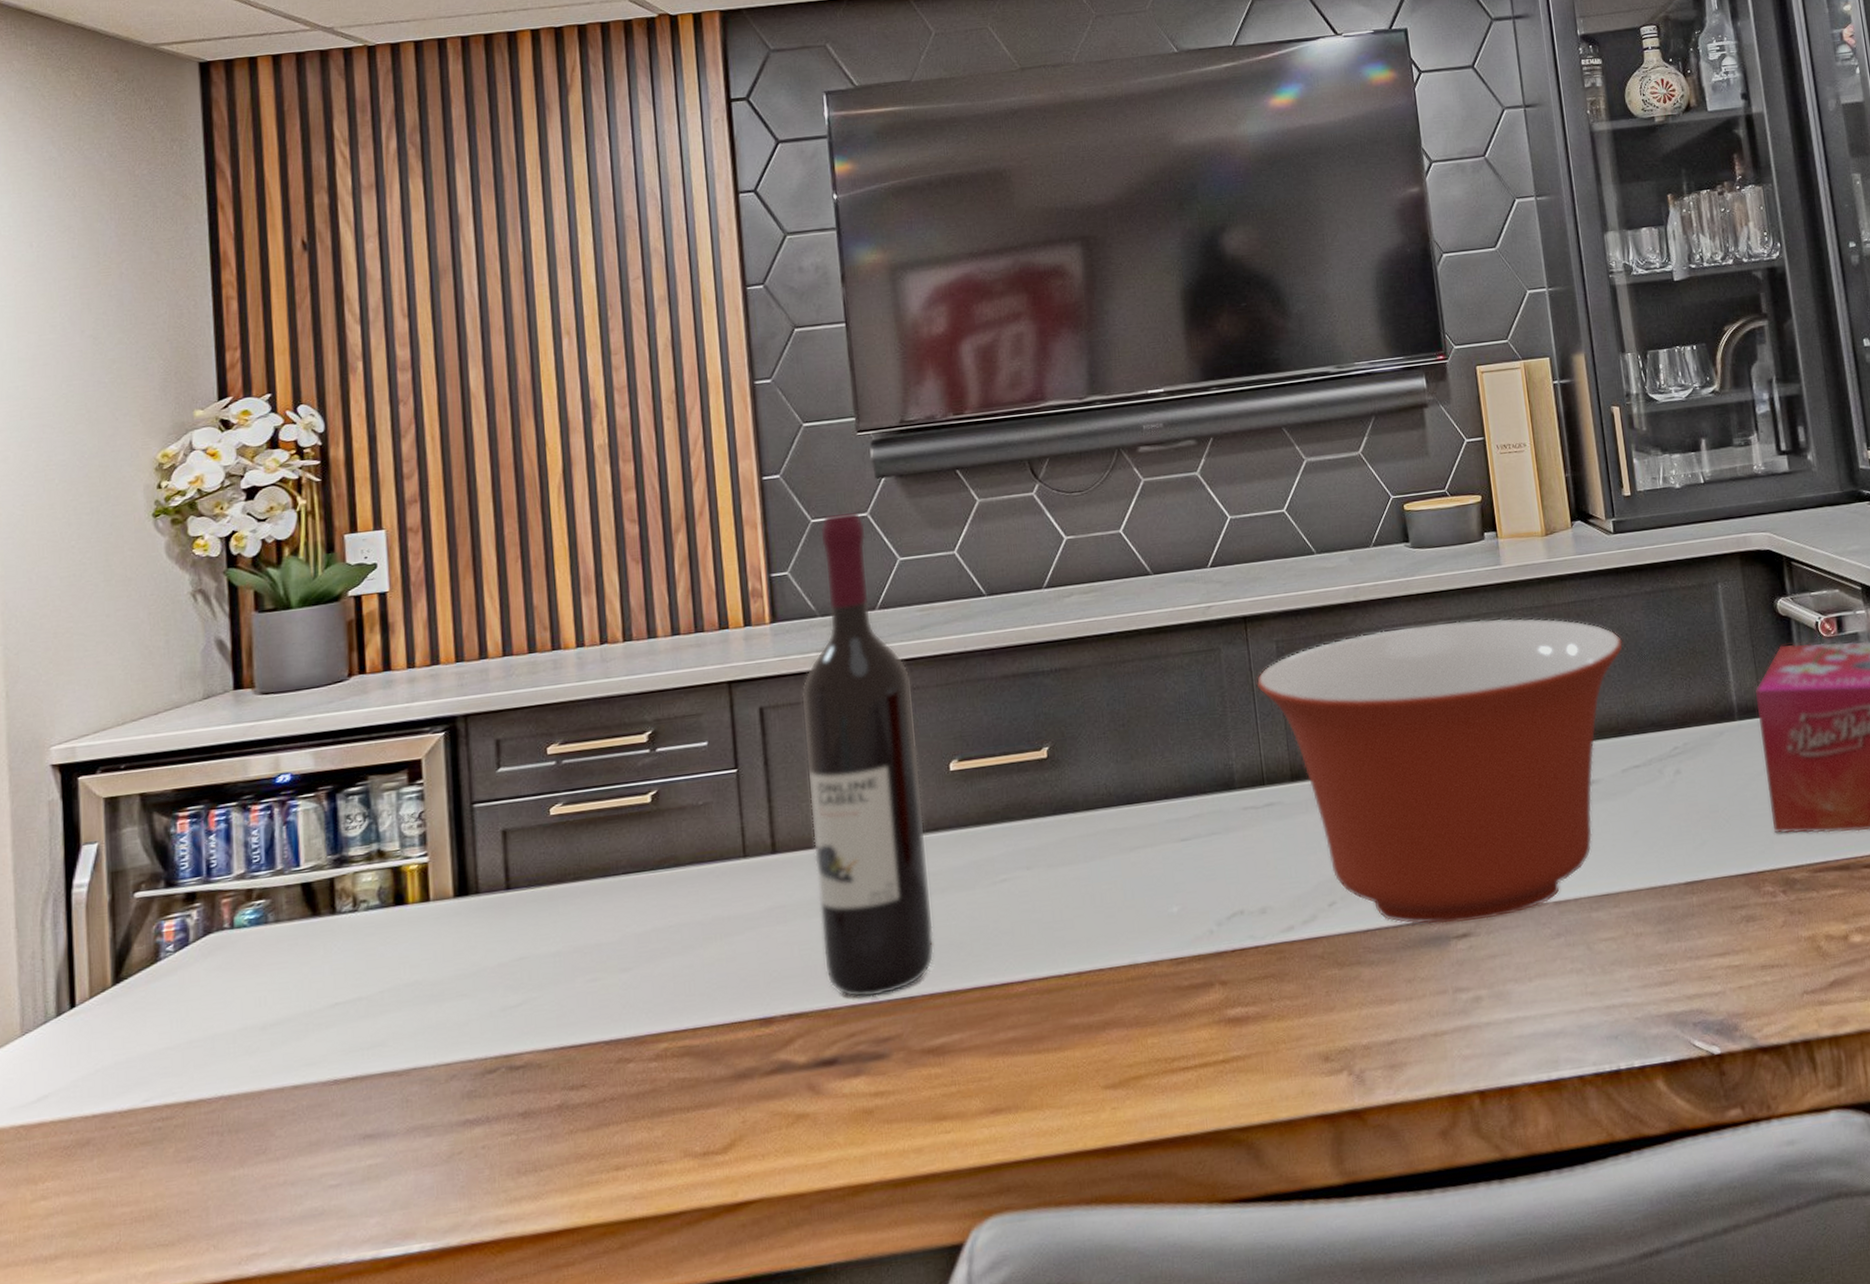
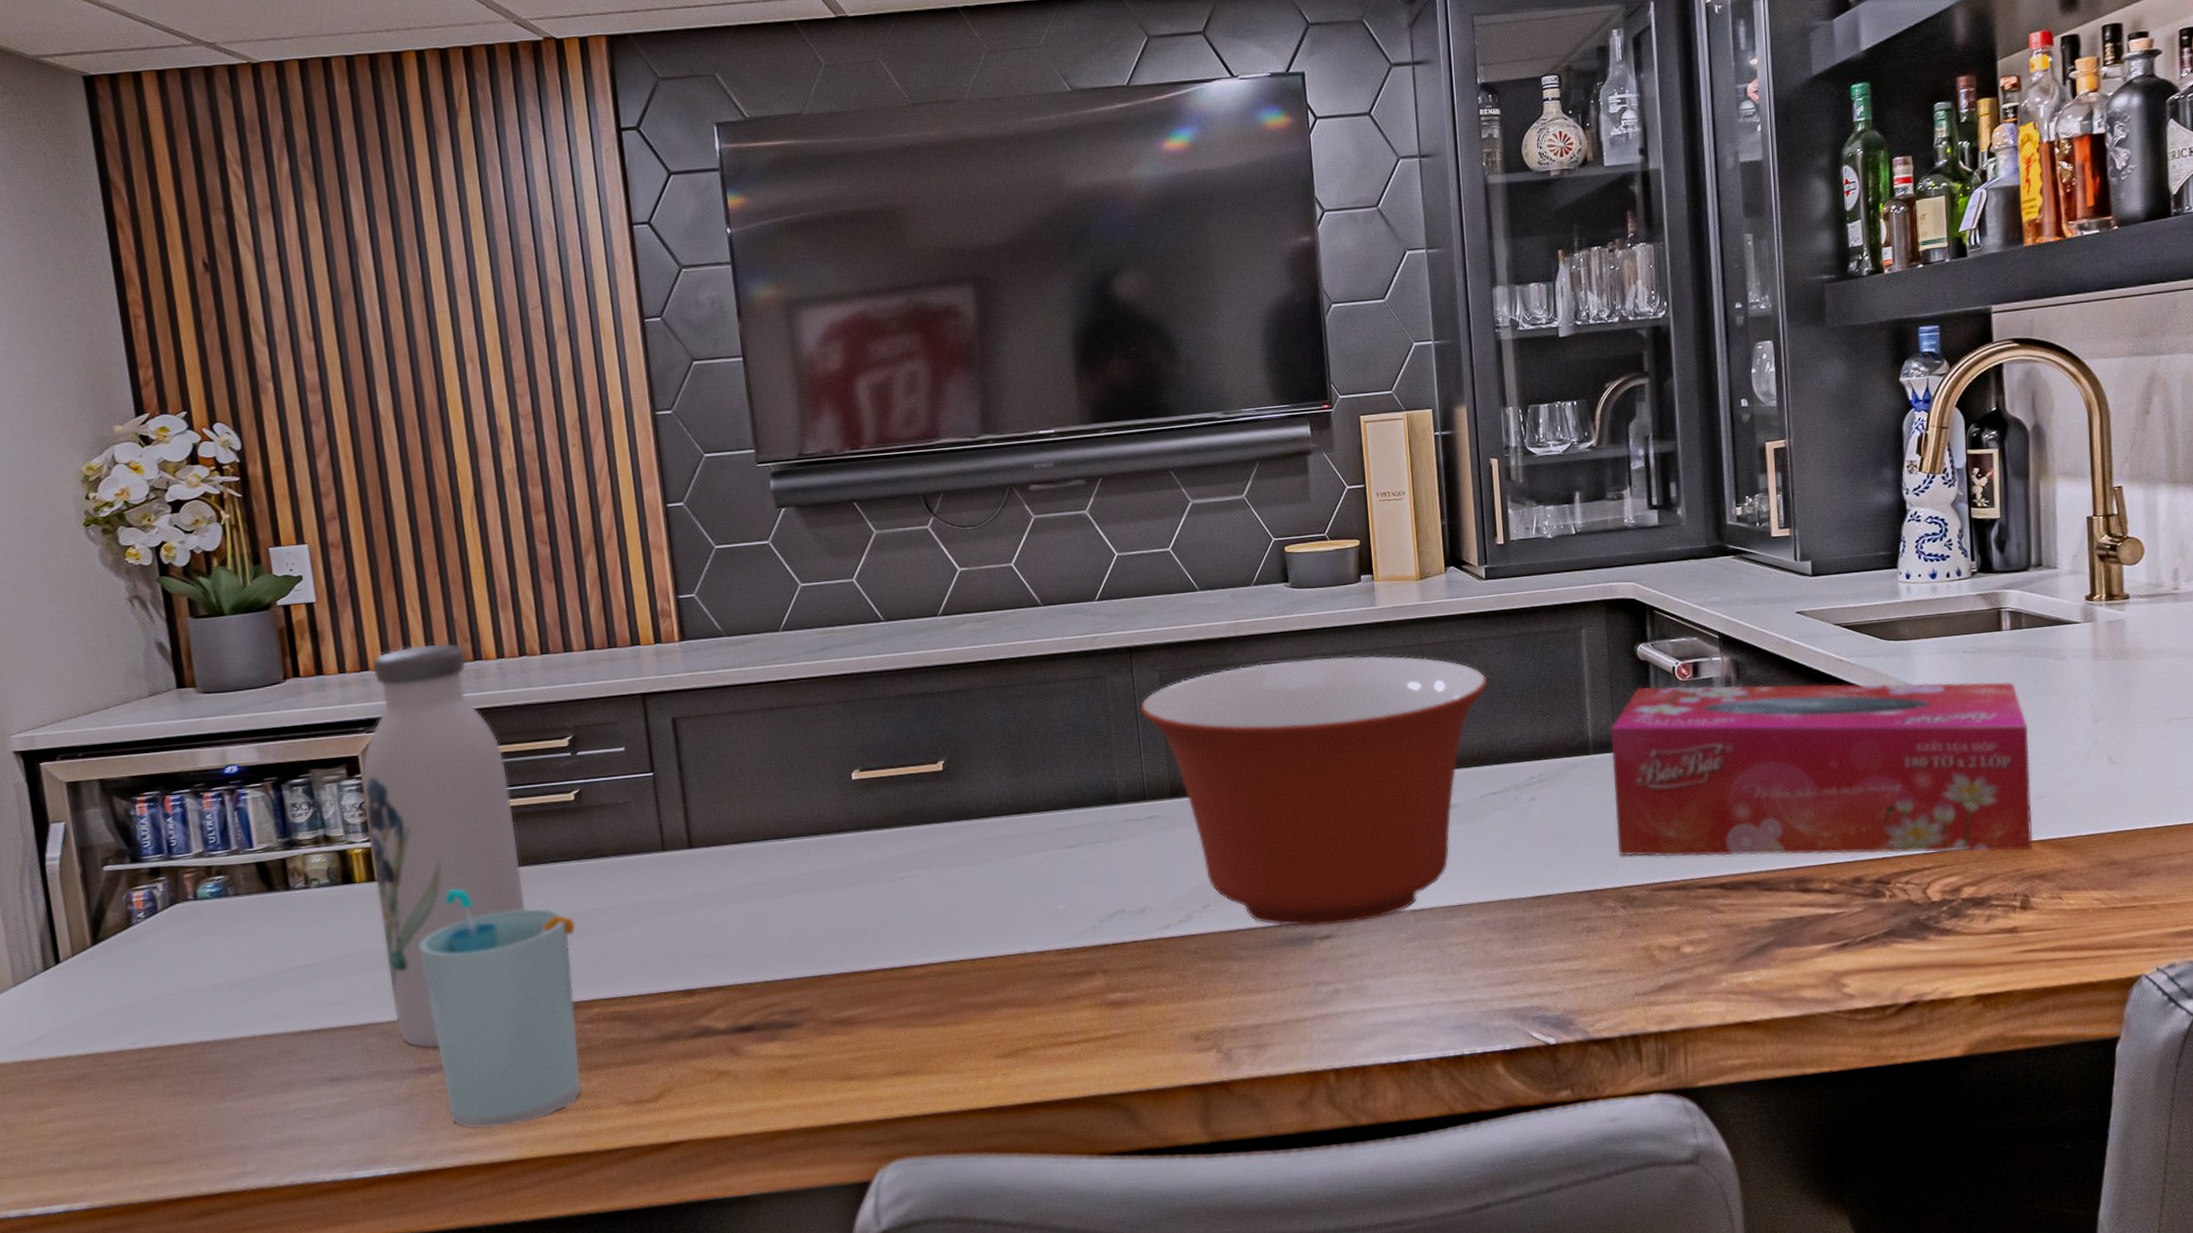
water bottle: none [424,632,593,1096] -> present [362,643,527,1049]
cup: none [472,907,645,1193] -> present [419,888,581,1129]
wine bottle: present [801,511,935,998] -> none [711,538,841,975]

